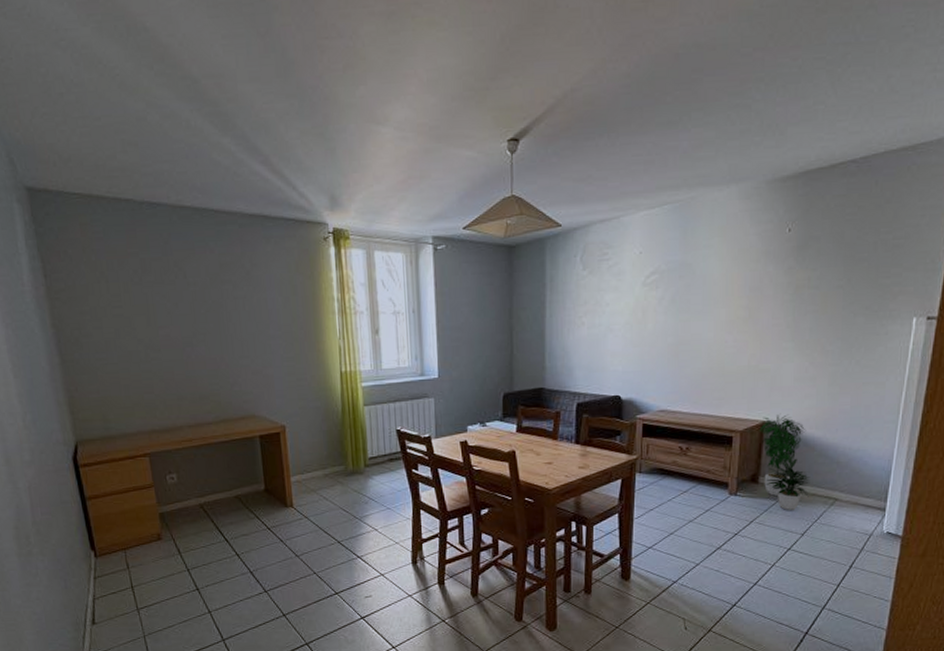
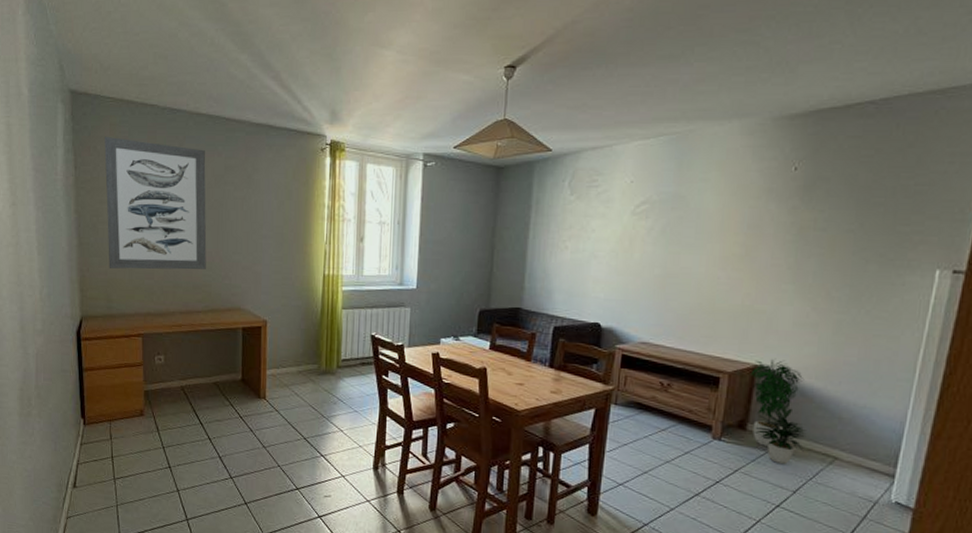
wall art: none [75,238,212,386] -> present [104,136,207,270]

